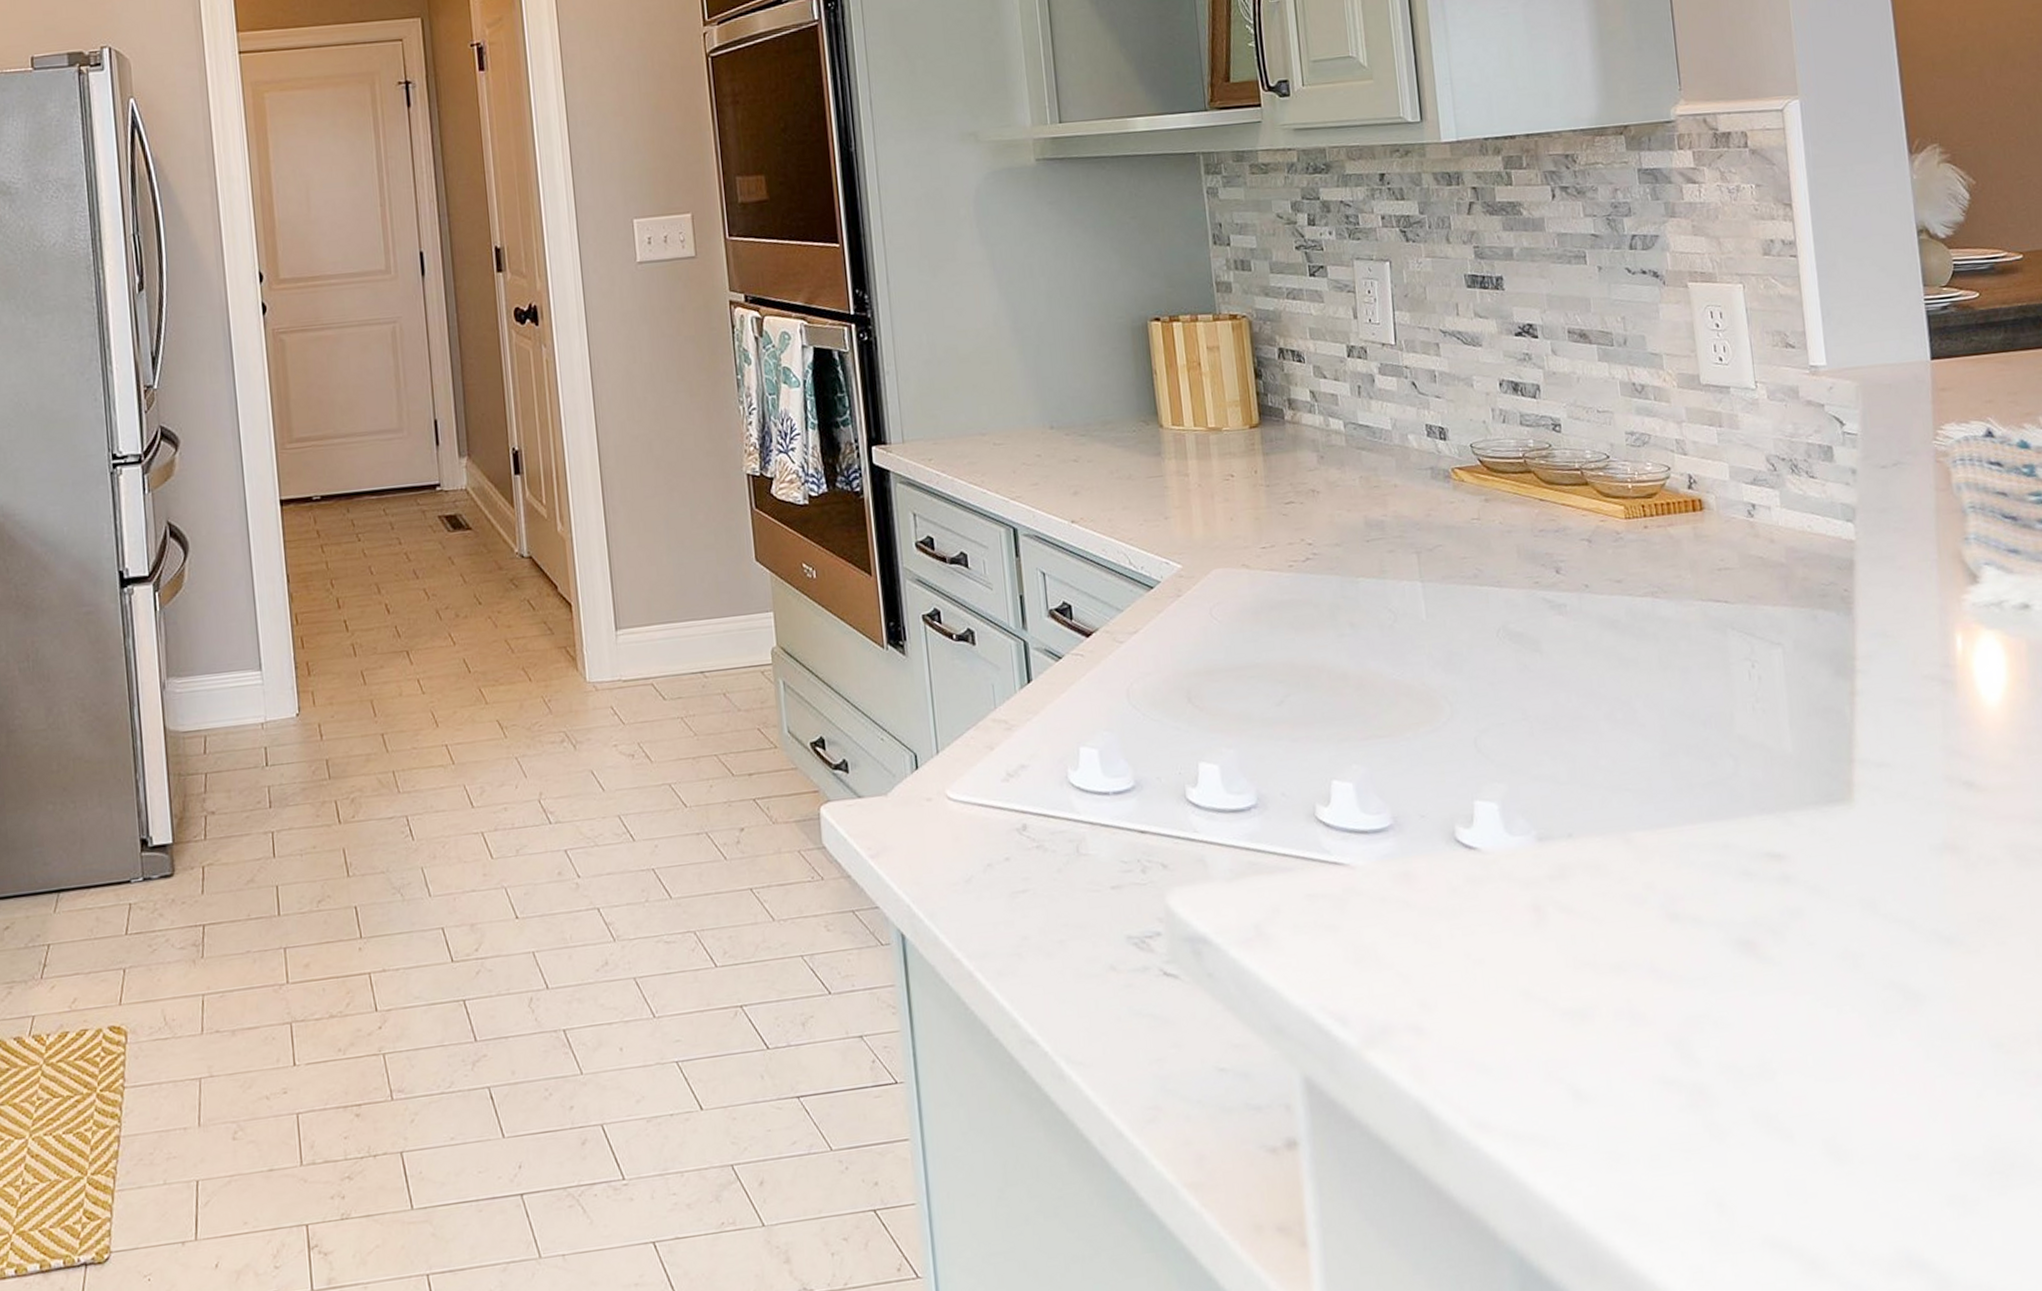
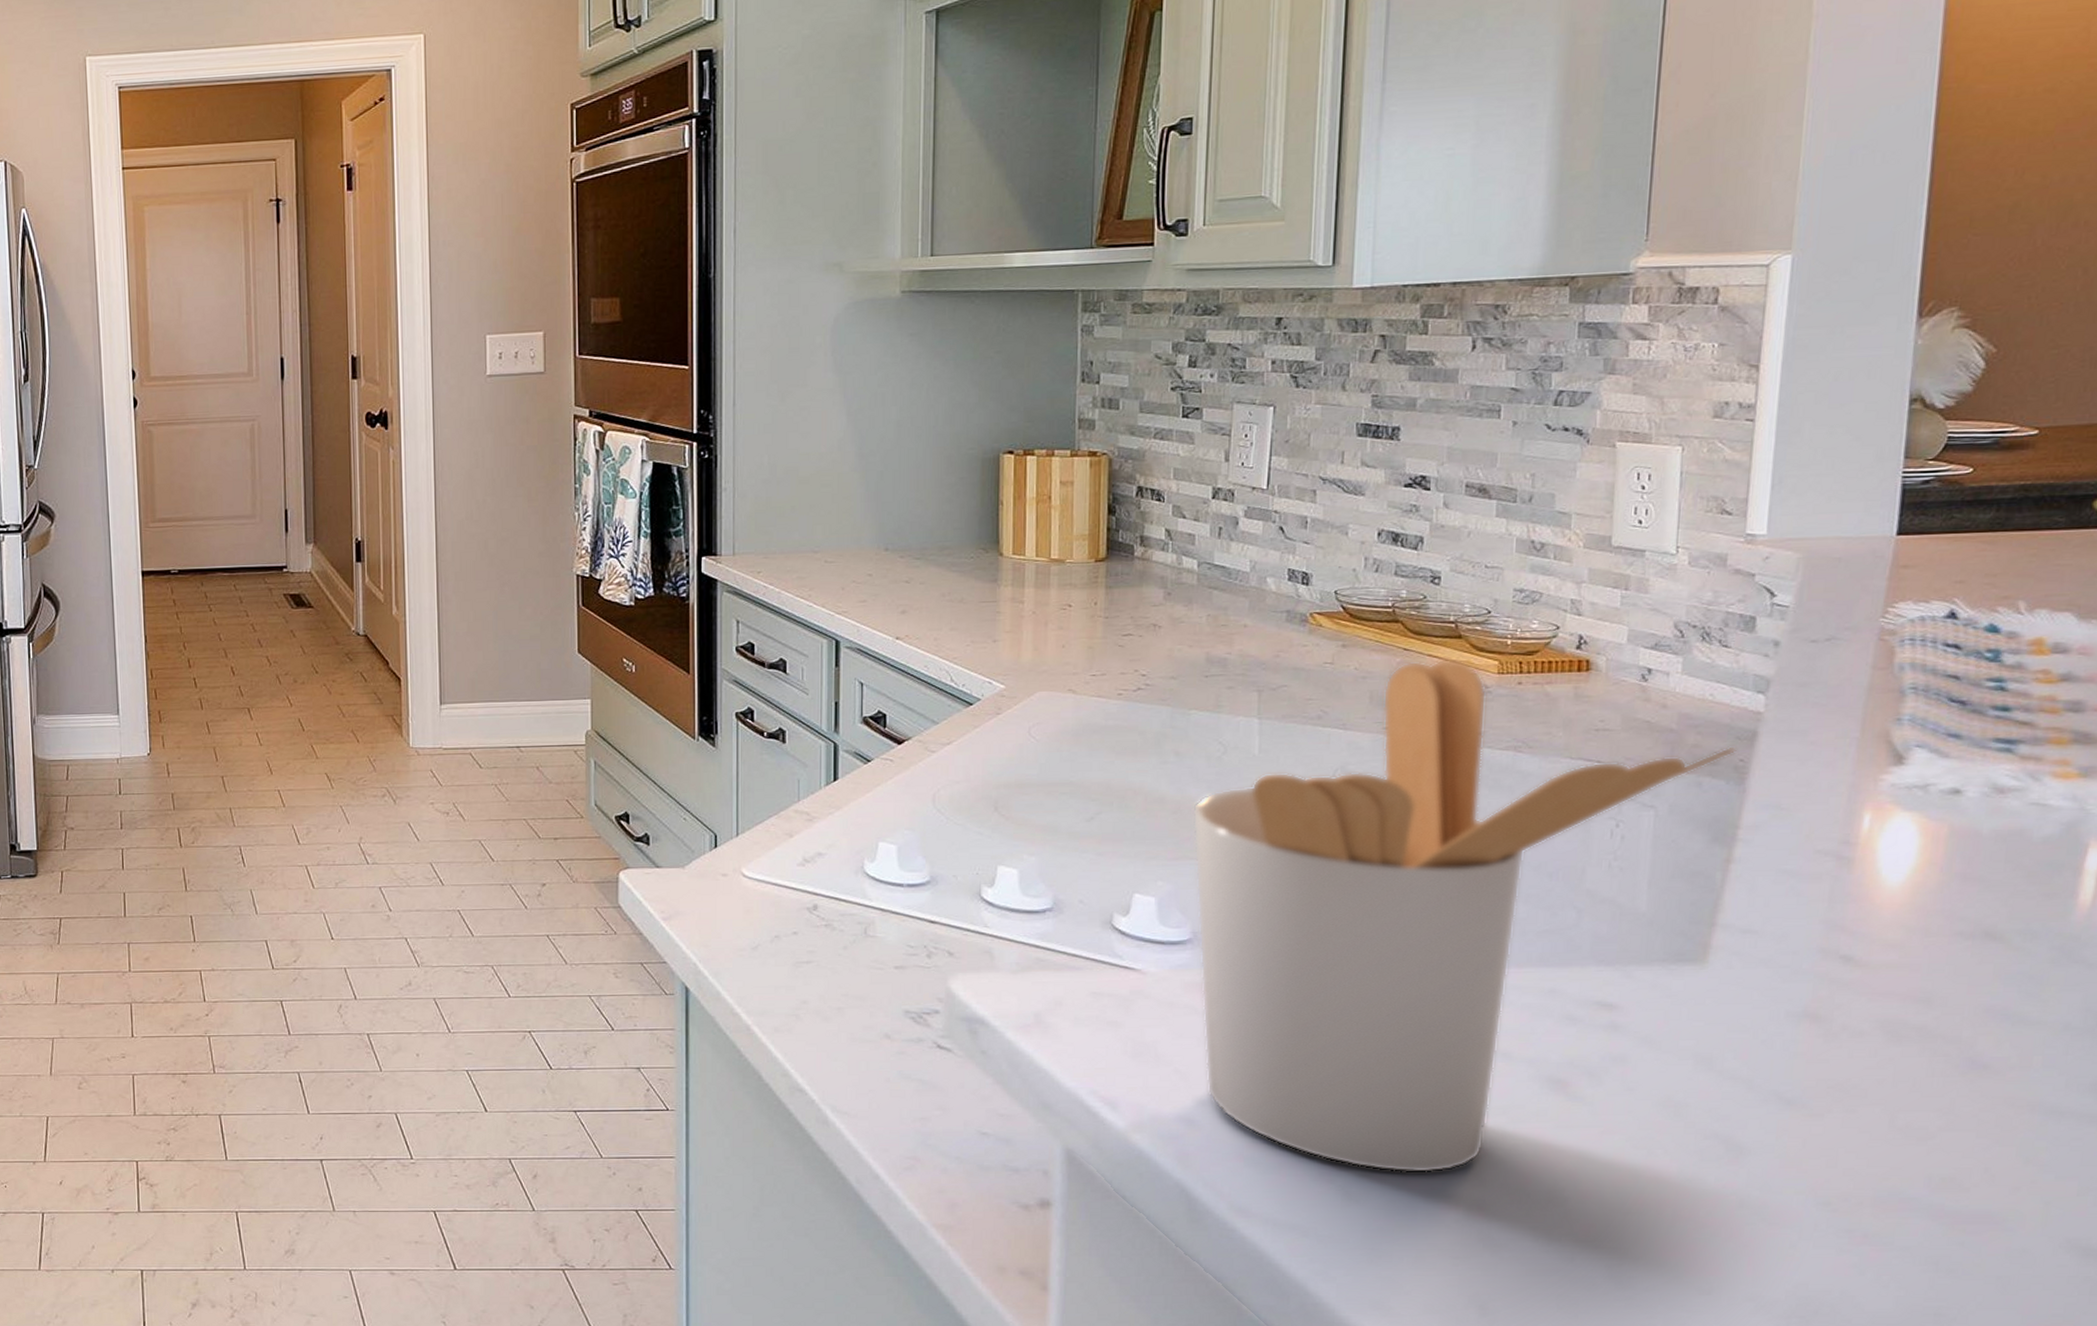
utensil holder: none [1374,506,1840,1063] -> present [1192,658,1737,1173]

